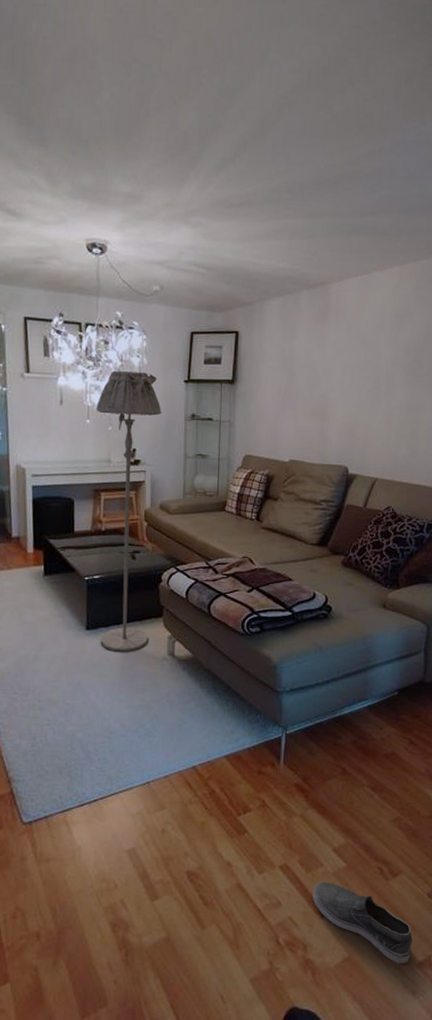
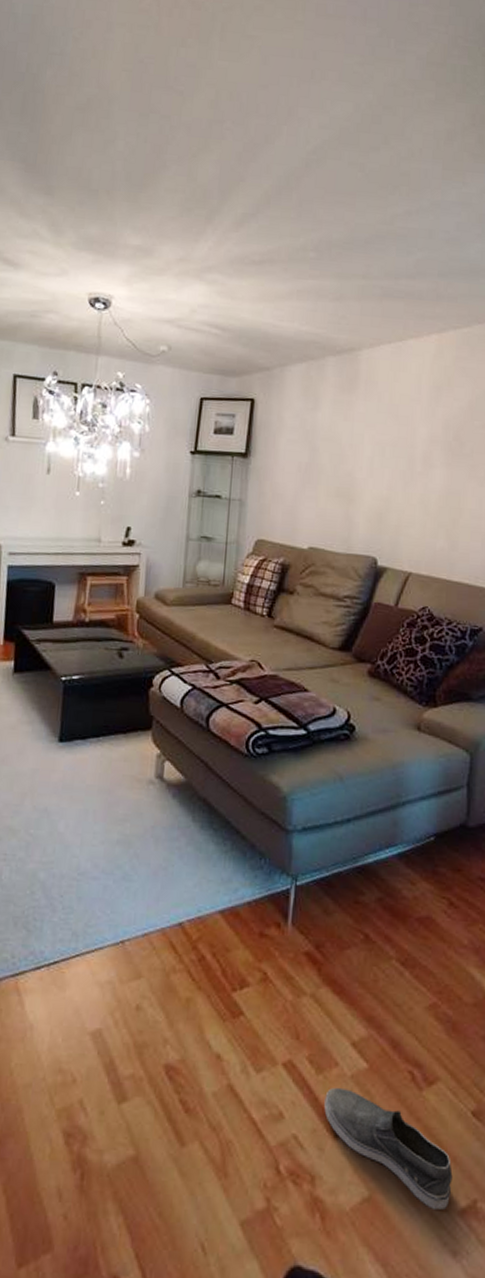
floor lamp: present [96,370,161,652] -> none [75,437,163,772]

